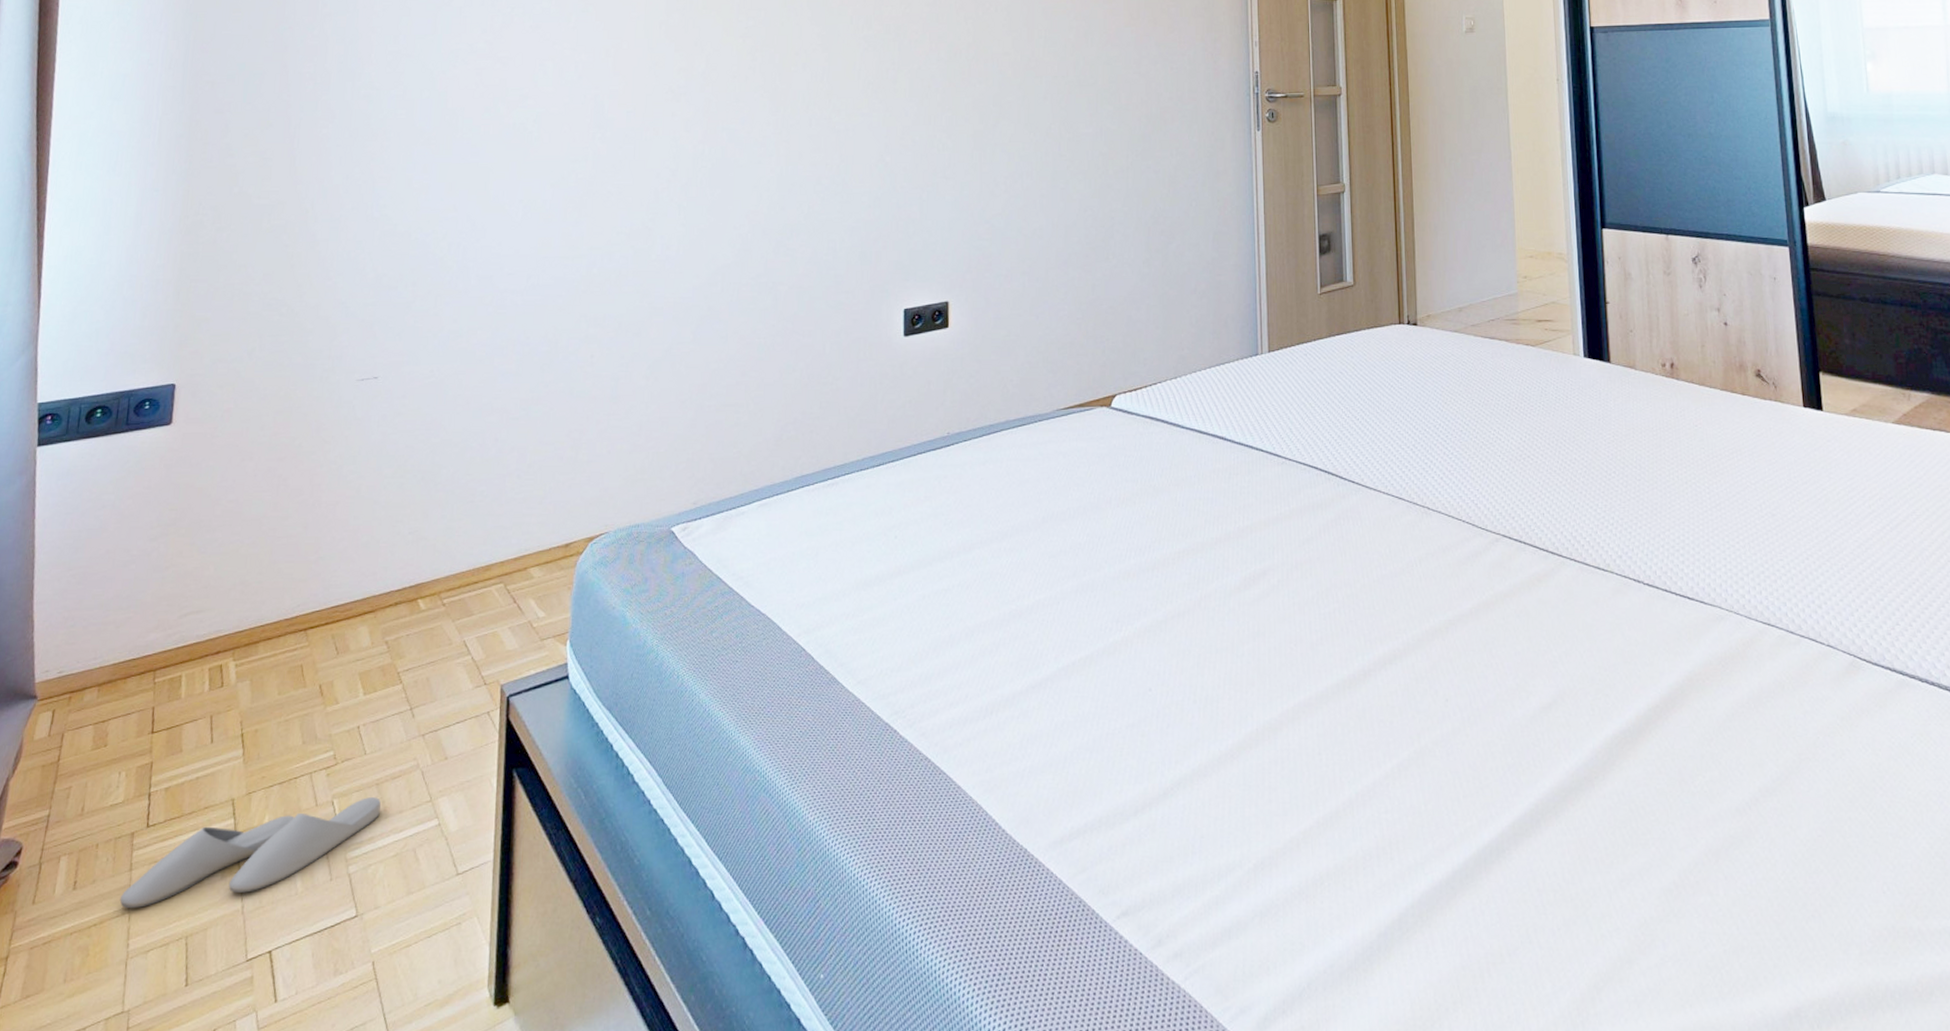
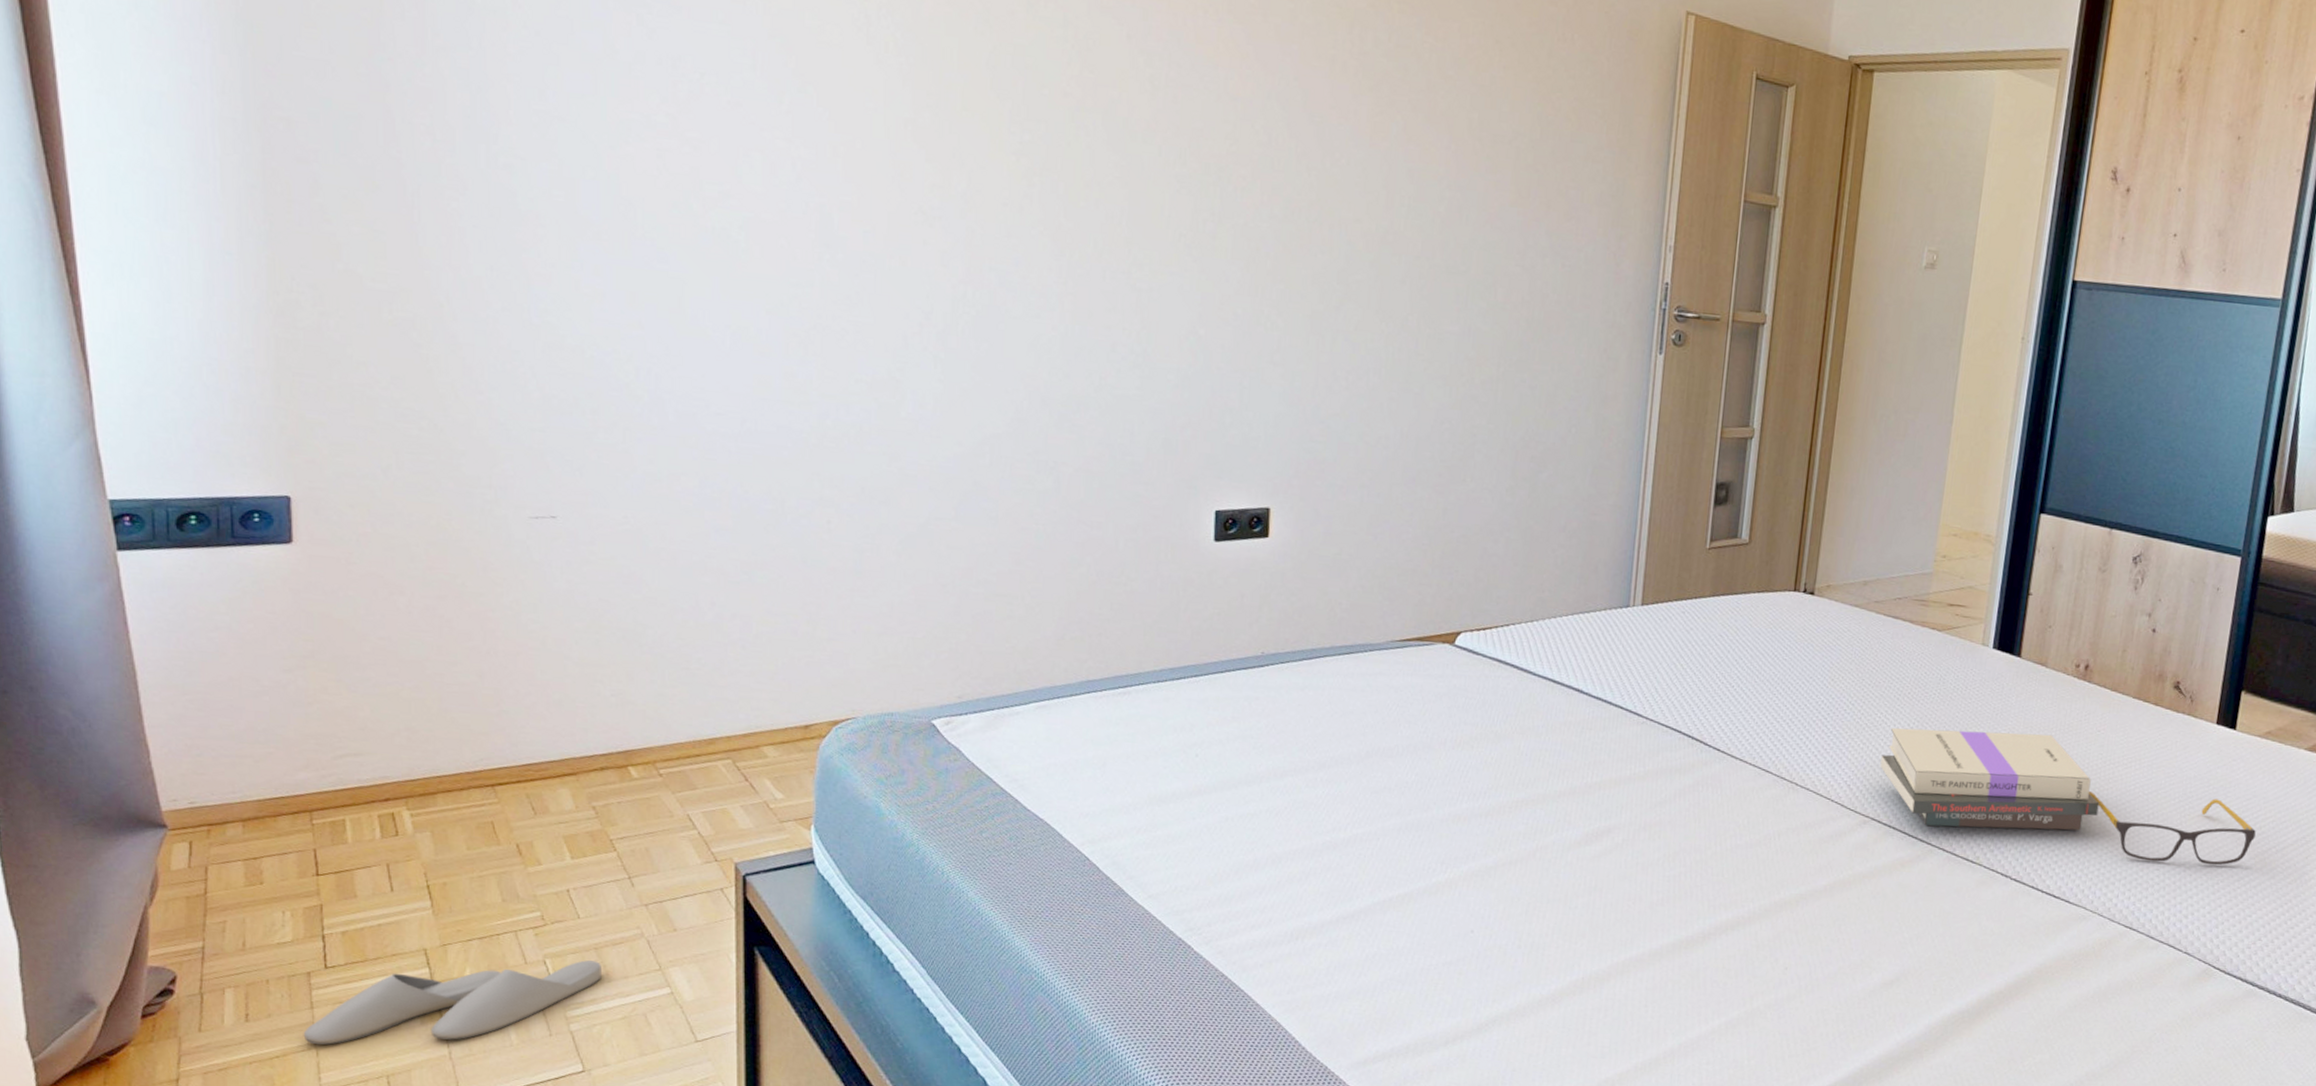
books: none [1501,434,1713,538] -> present [1880,728,2100,831]
eyeglasses: none [1698,481,1867,552] -> present [2088,791,2256,866]

